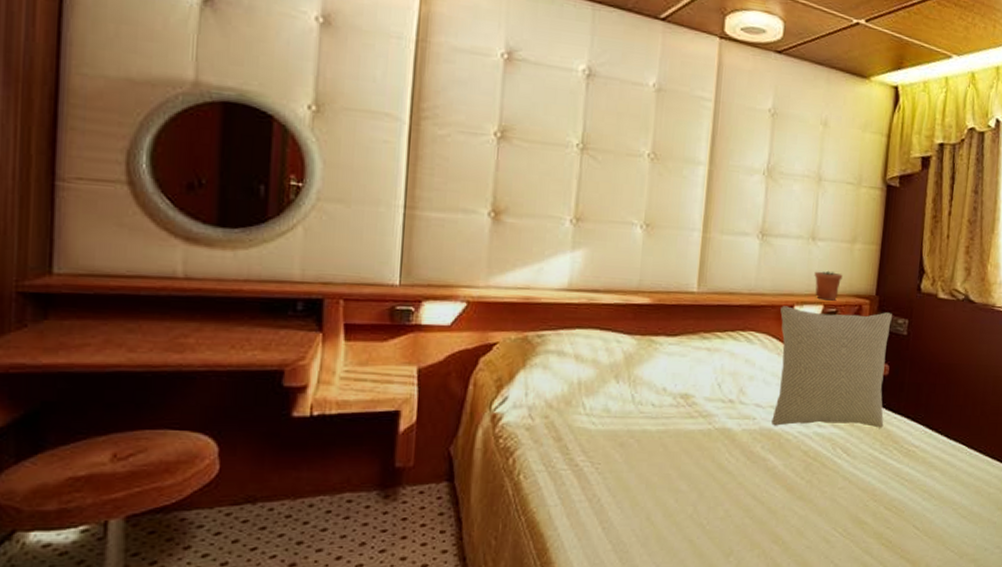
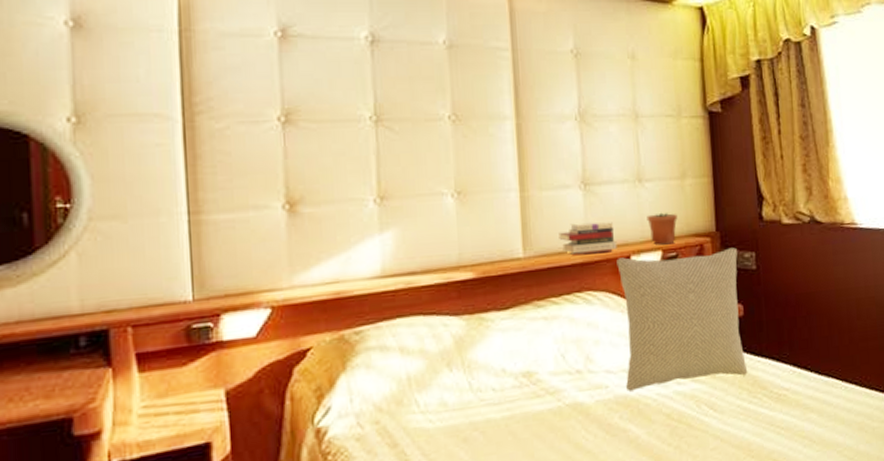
books: none [732,268,784,300] -> present [558,221,617,256]

